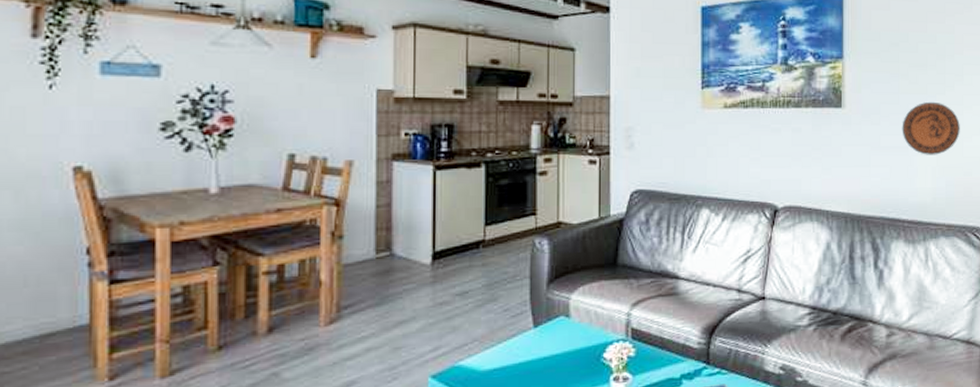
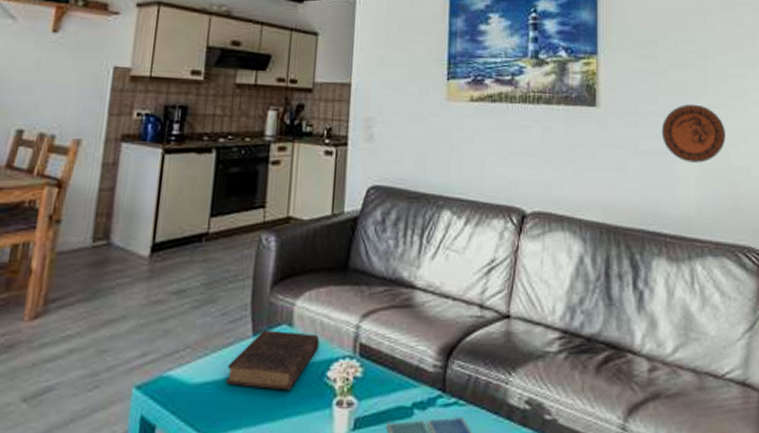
book: none [512,321,595,371] -> present [225,331,320,390]

